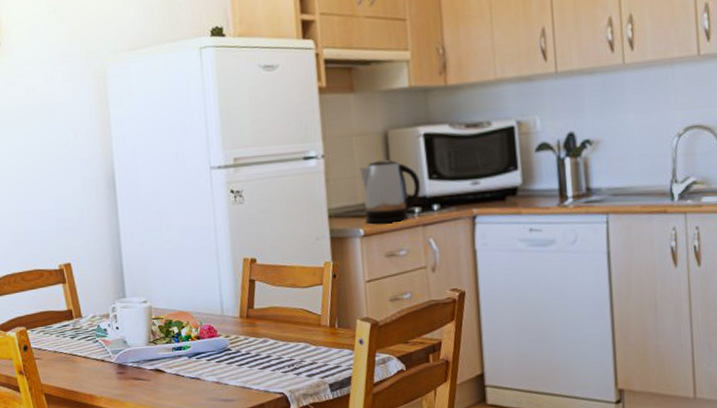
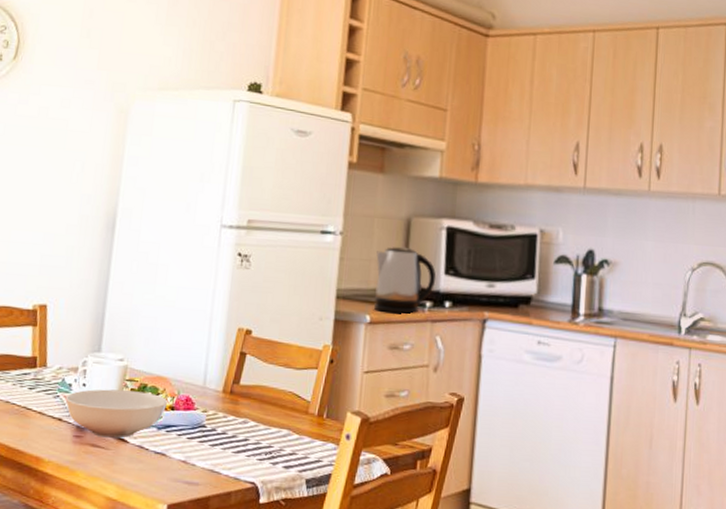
bowl: none [103,327,194,371] -> present [65,389,169,438]

